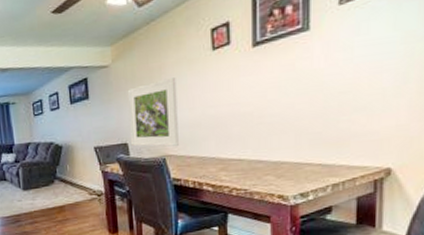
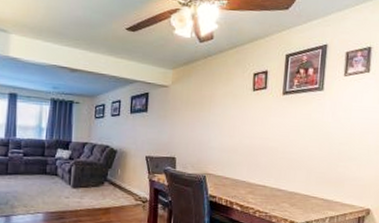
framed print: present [127,77,179,147] -> none [178,107,223,166]

